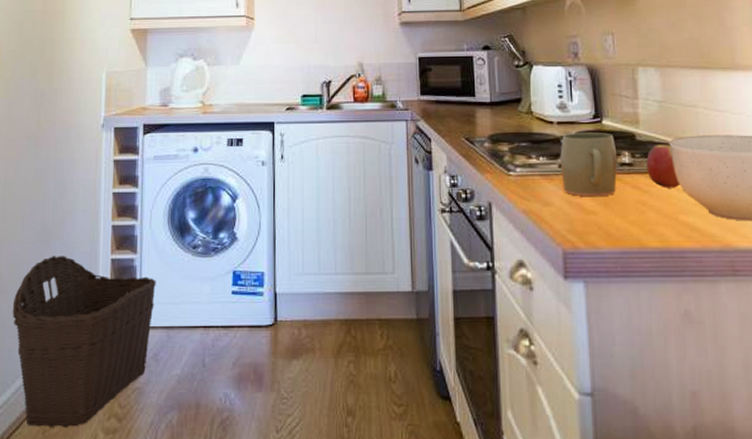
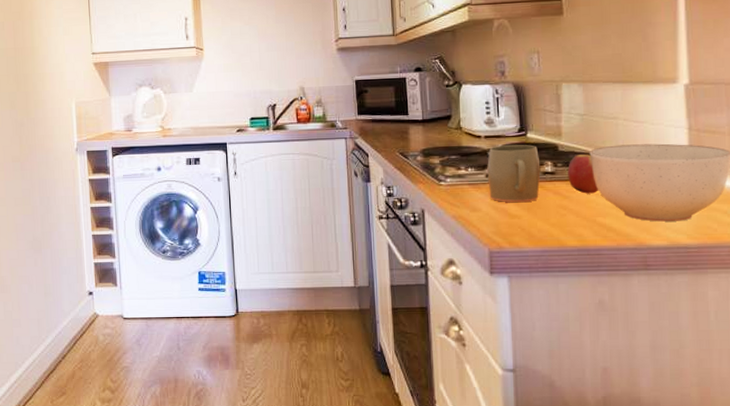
wicker basket: present [12,256,156,427] -> none [15,261,134,397]

